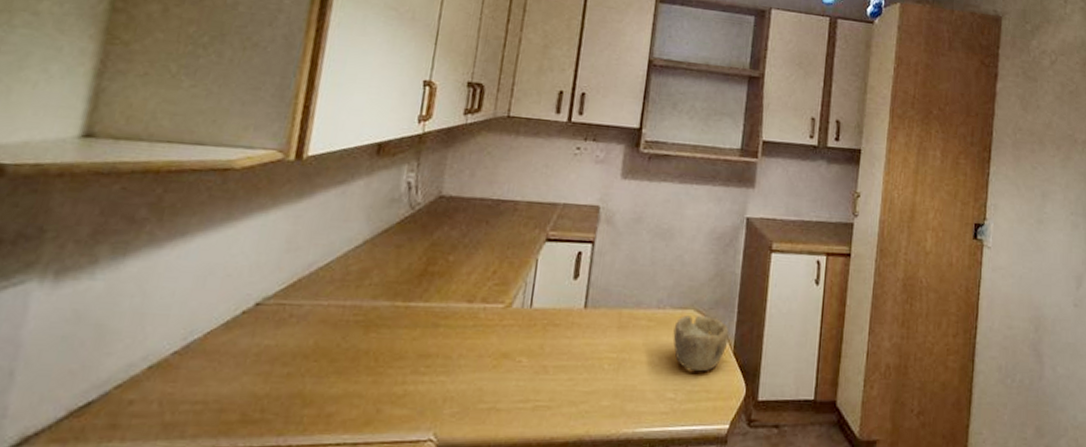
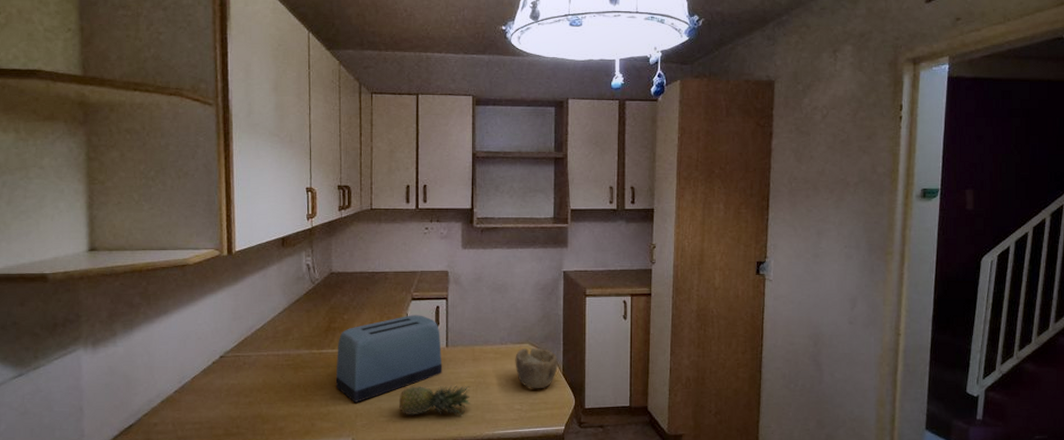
toaster: none [421,261,579,381] -> present [335,315,443,403]
fruit: none [508,360,609,407] -> present [399,385,472,417]

